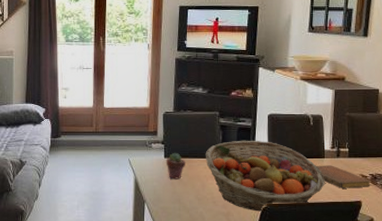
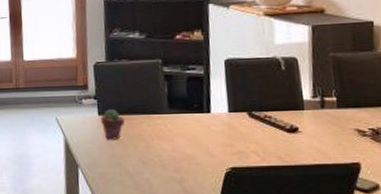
fruit basket: present [205,140,325,212] -> none [148,91,308,177]
notebook: present [317,165,372,188] -> none [294,118,373,147]

